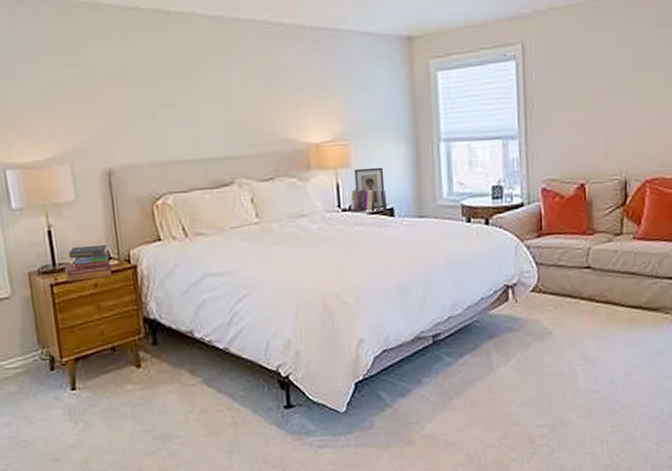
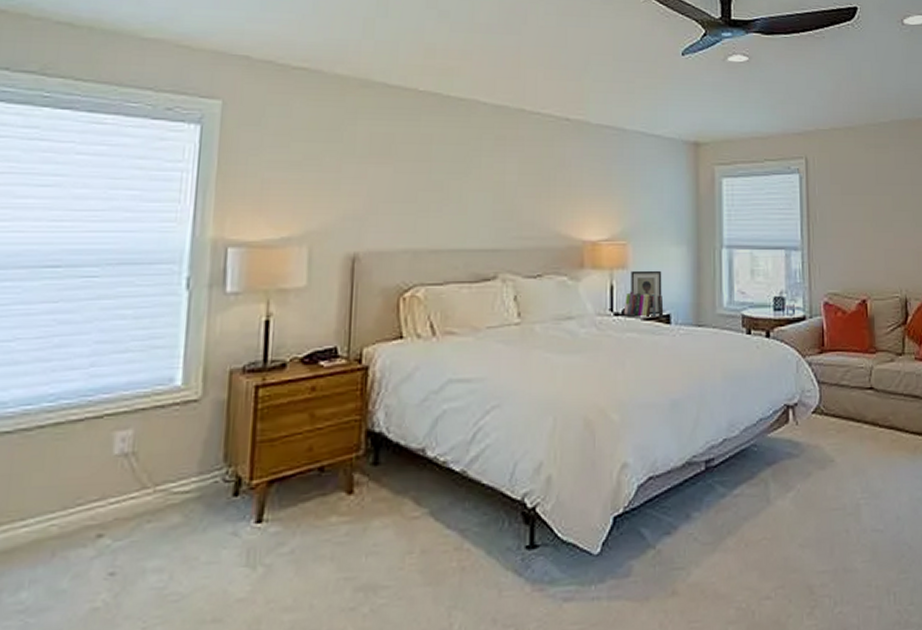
books: present [65,244,113,282] -> none [278,340,337,383]

